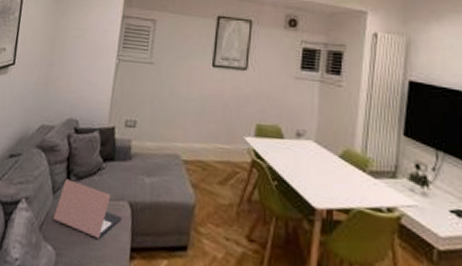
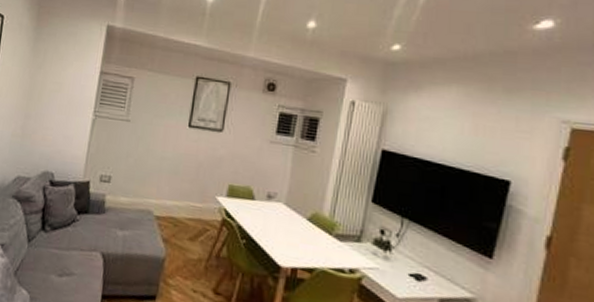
laptop: present [54,179,121,239] -> none [28,229,94,286]

